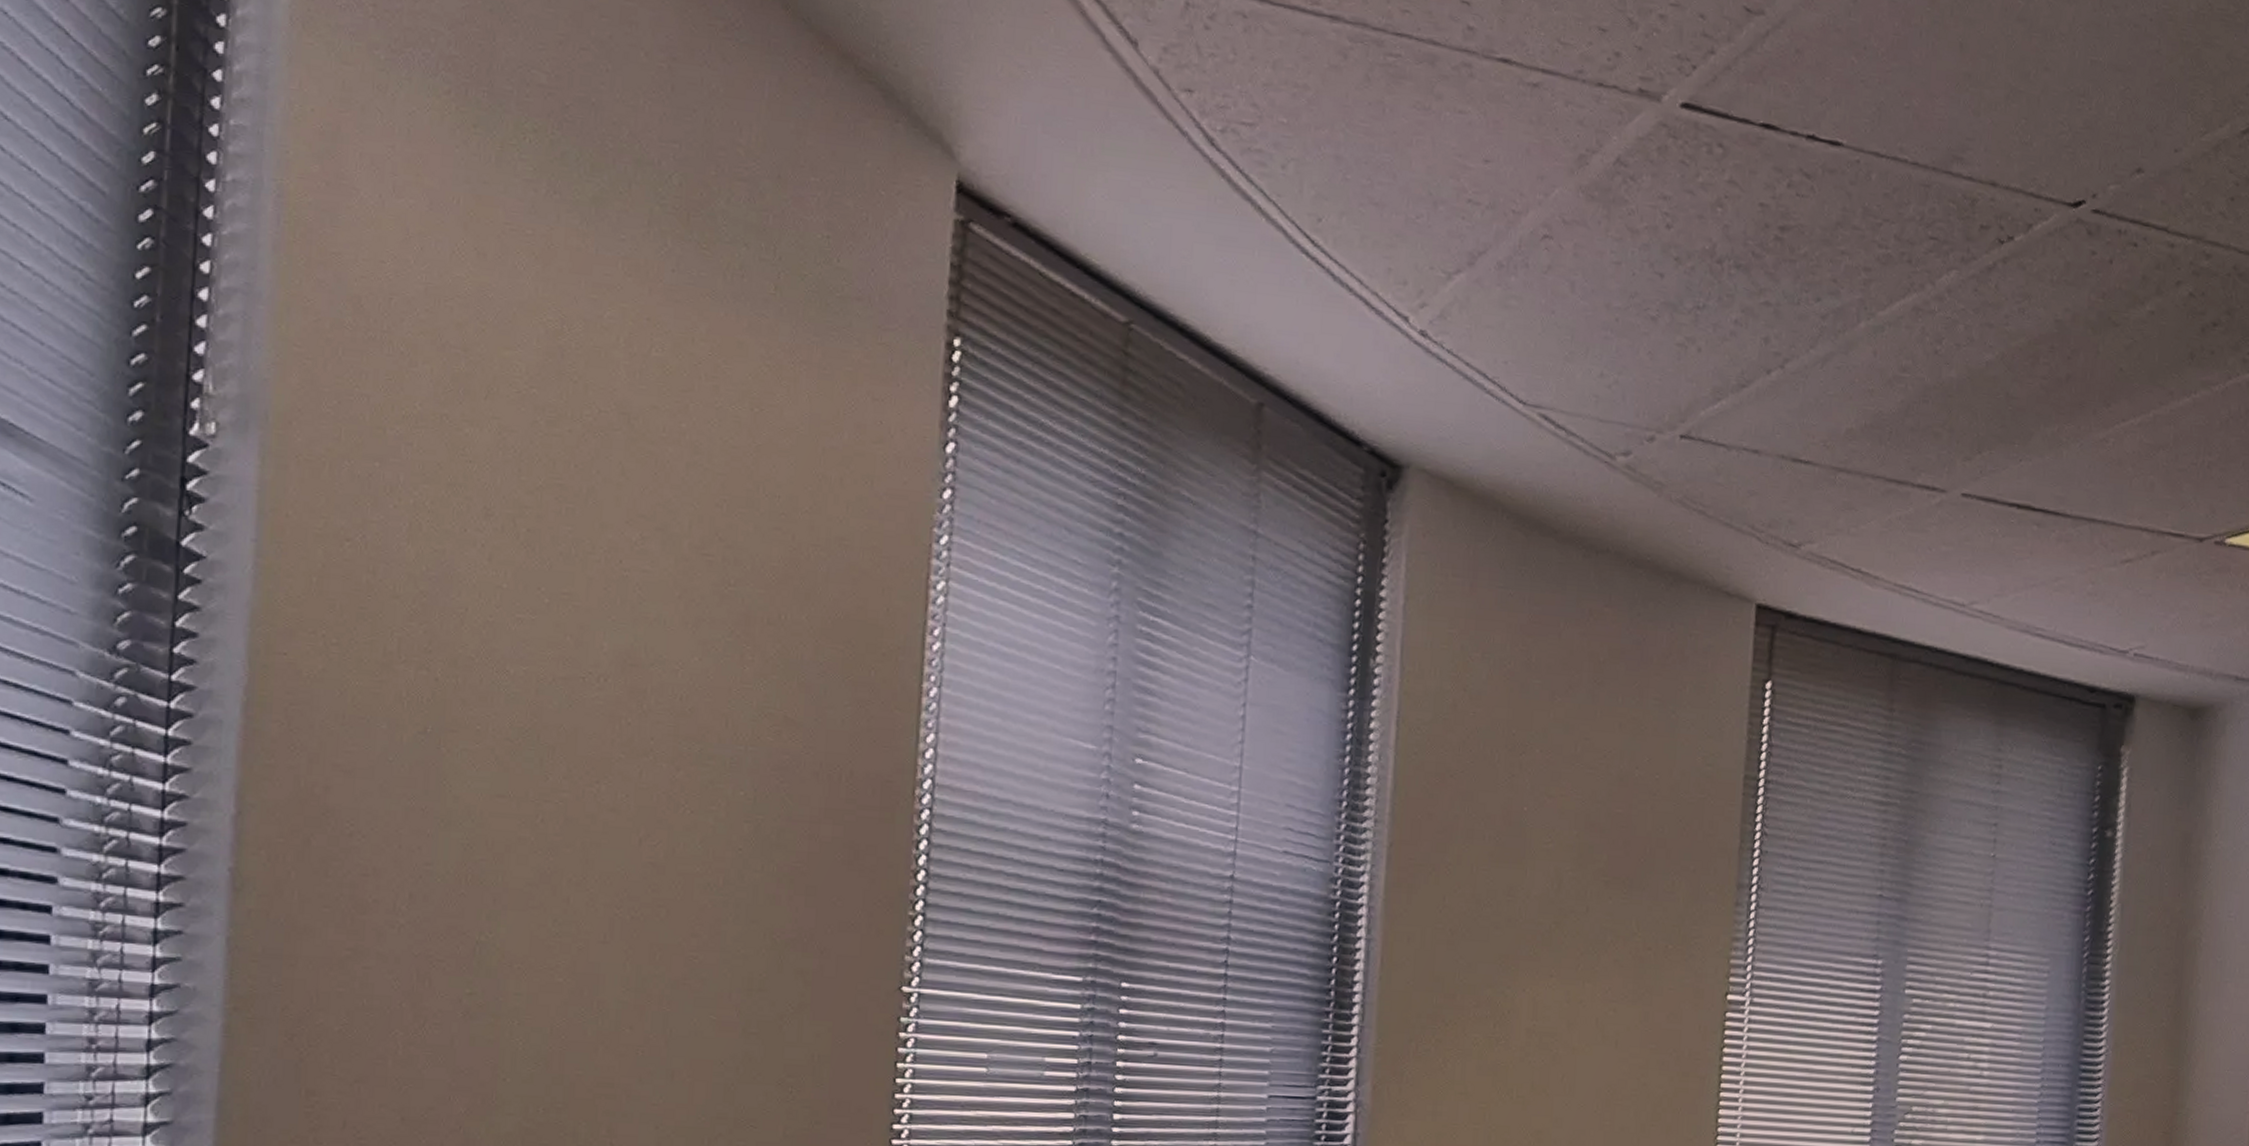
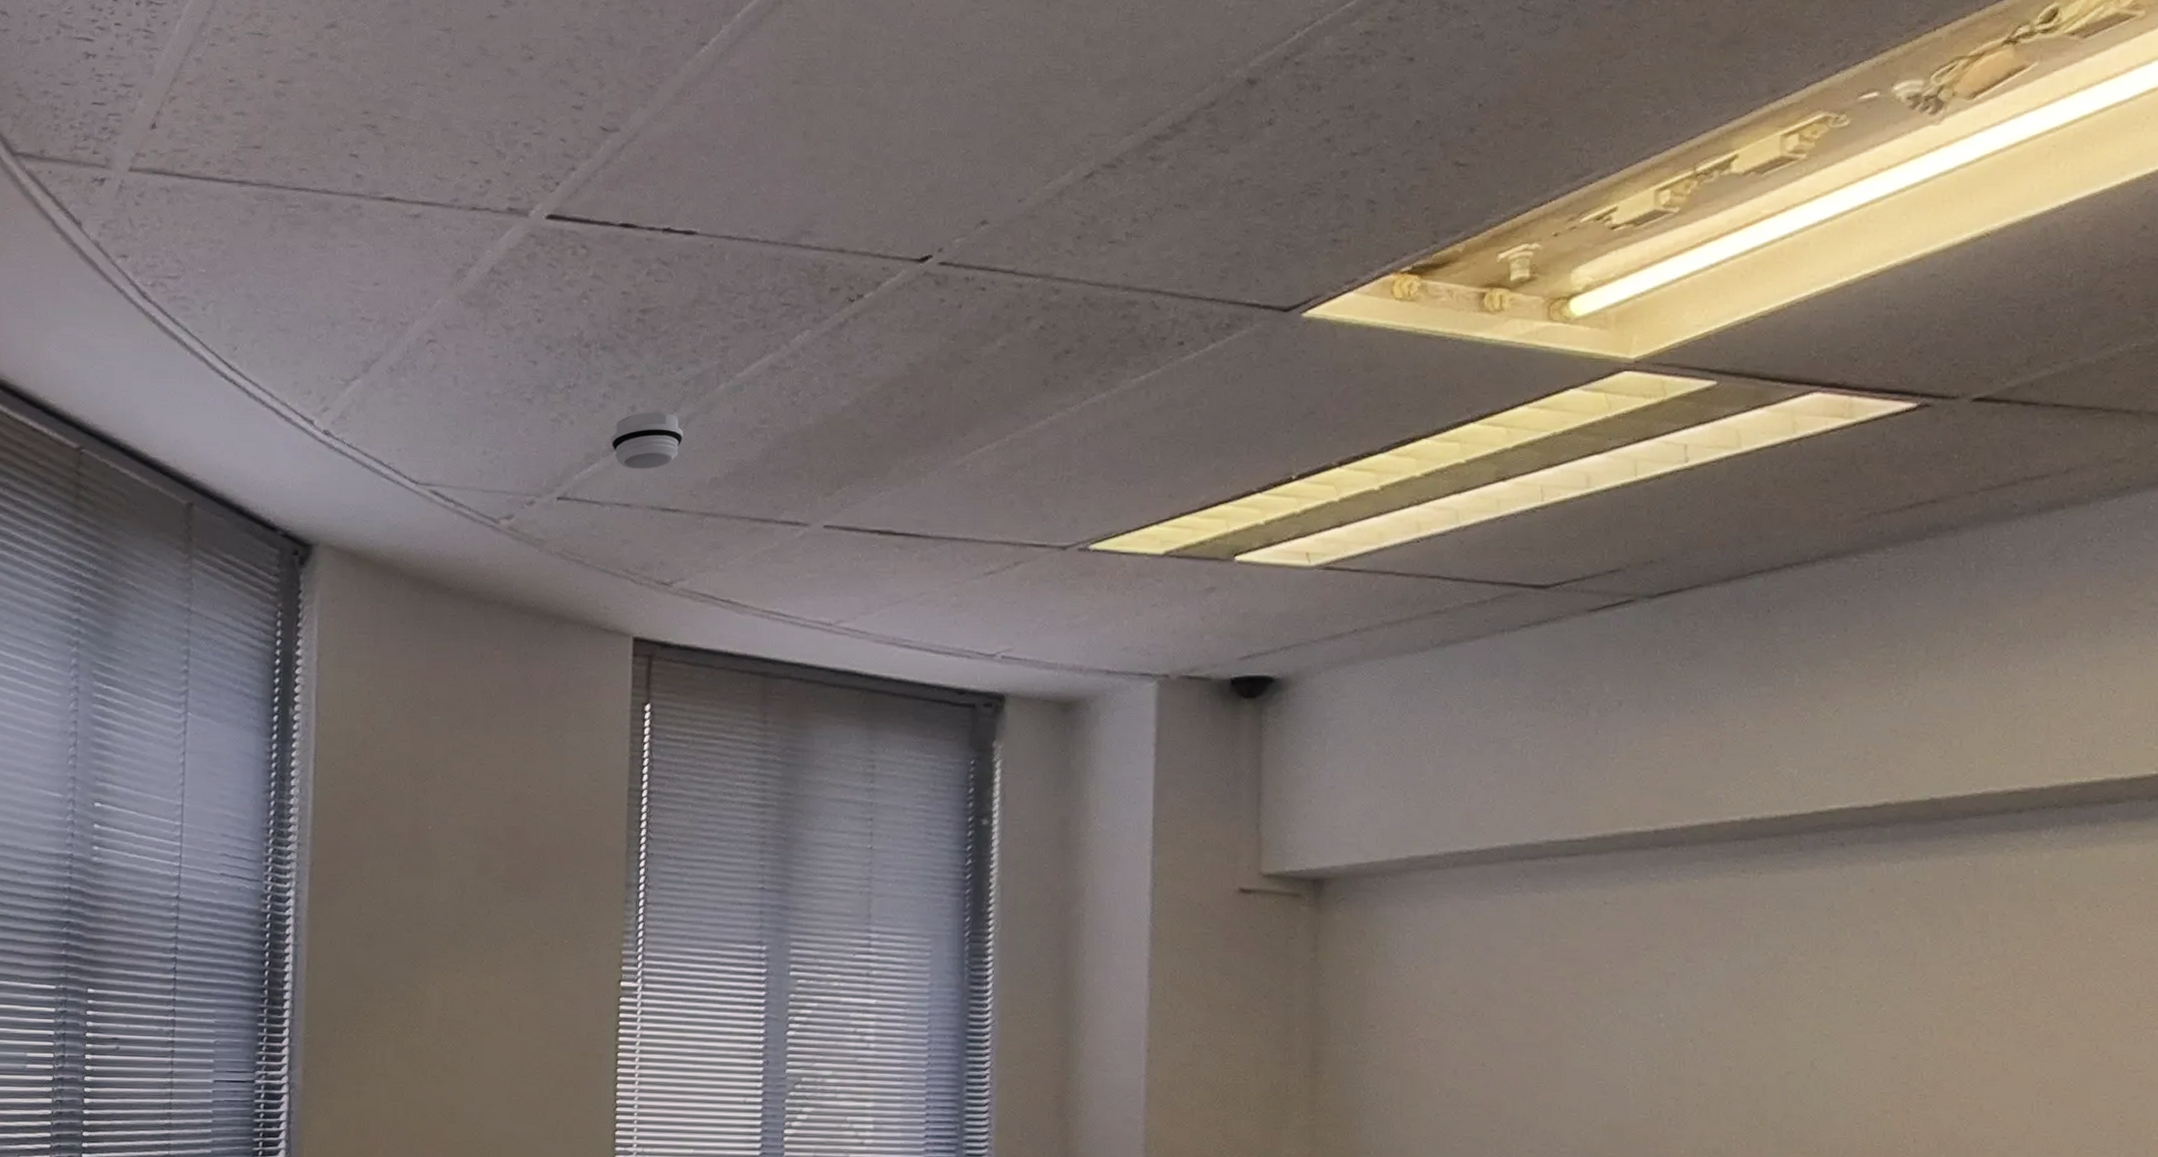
smoke detector: none [1741,345,1820,413] -> present [611,412,684,470]

